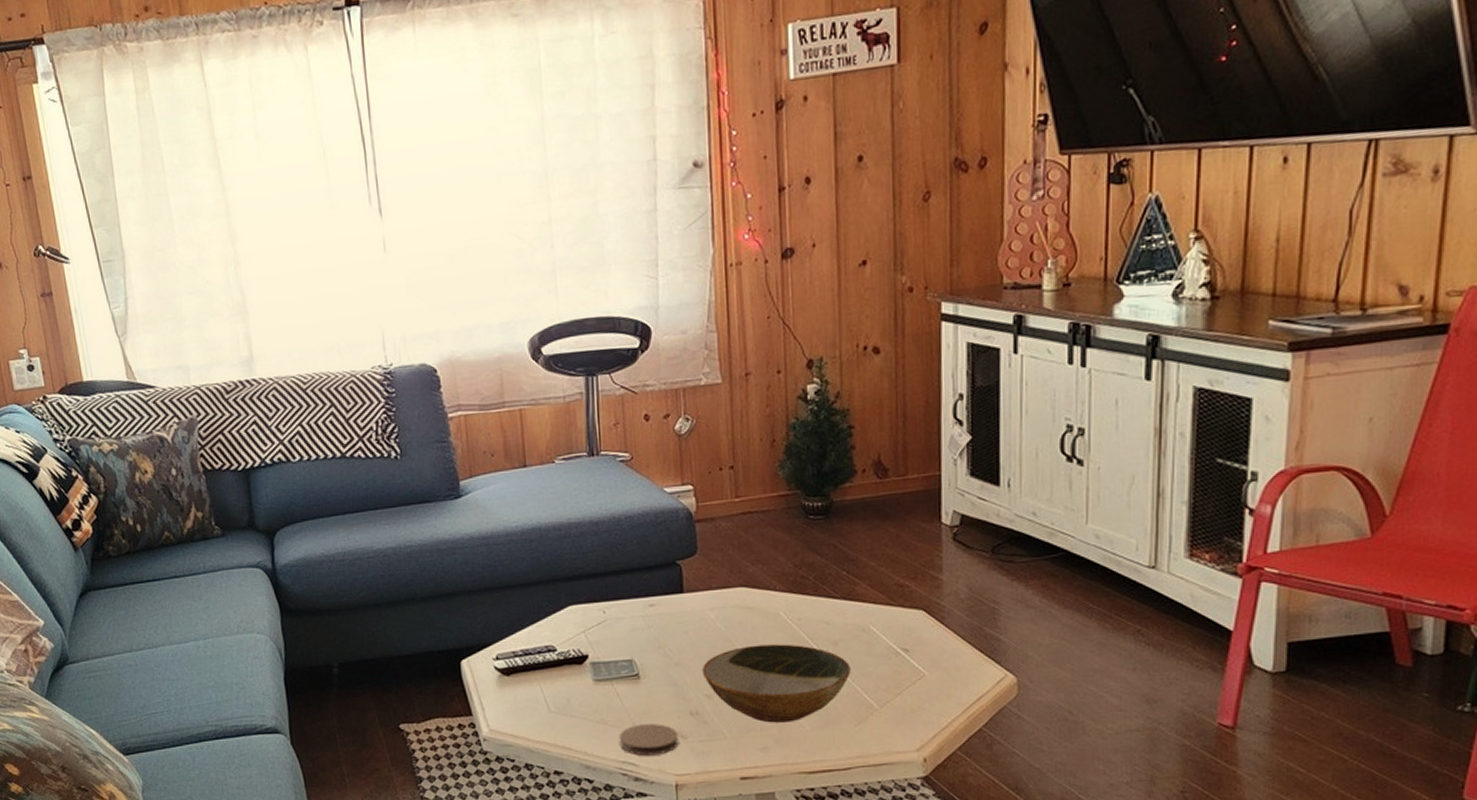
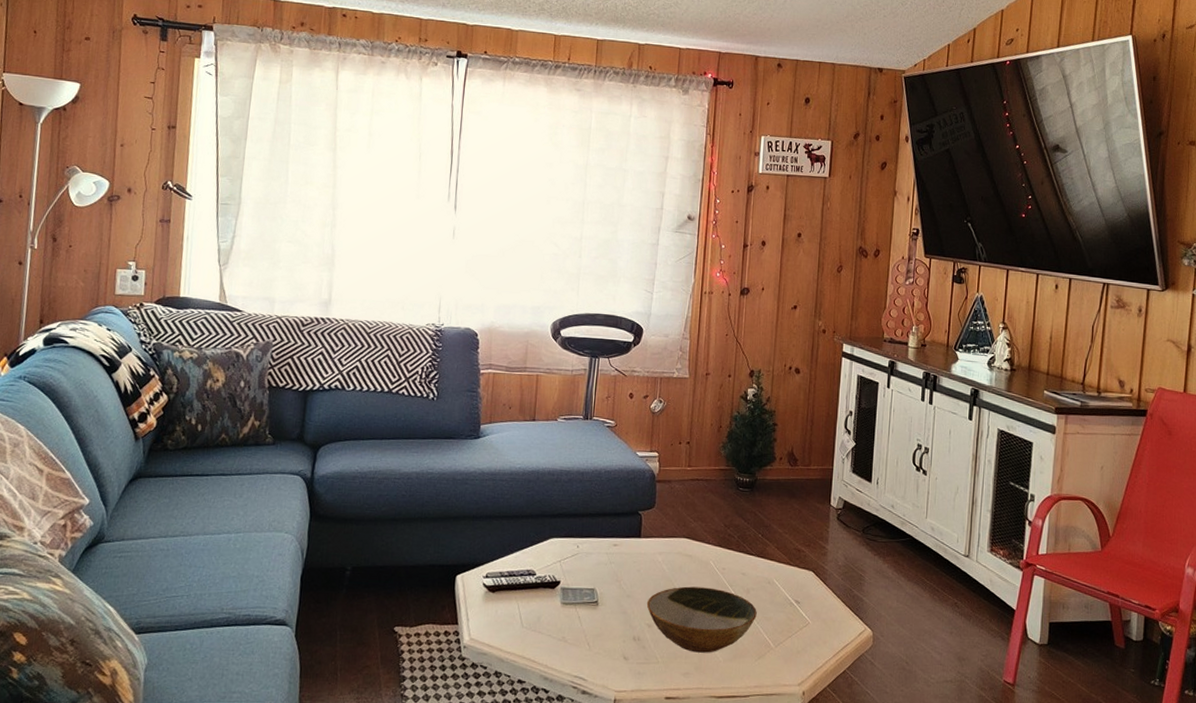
coaster: present [619,724,679,756] -> none [574,644,622,673]

